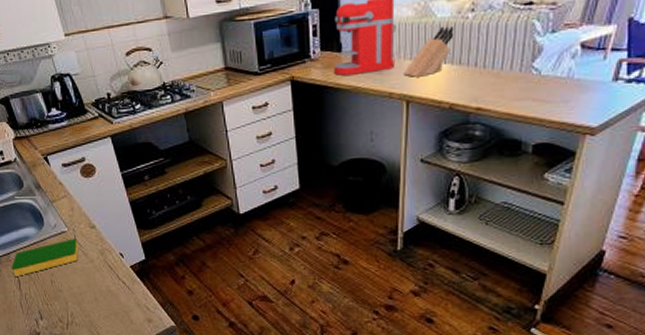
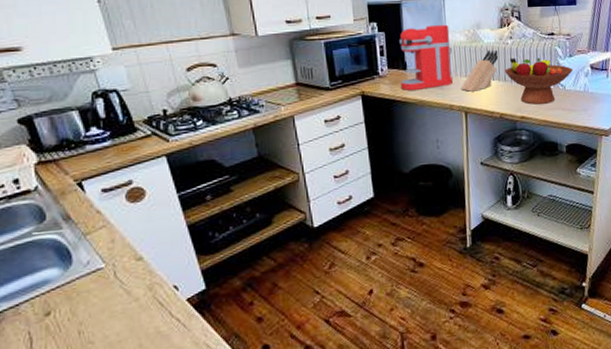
dish sponge: present [12,238,79,276] -> none [21,275,120,333]
fruit bowl: none [459,34,555,95] -> present [504,57,574,105]

